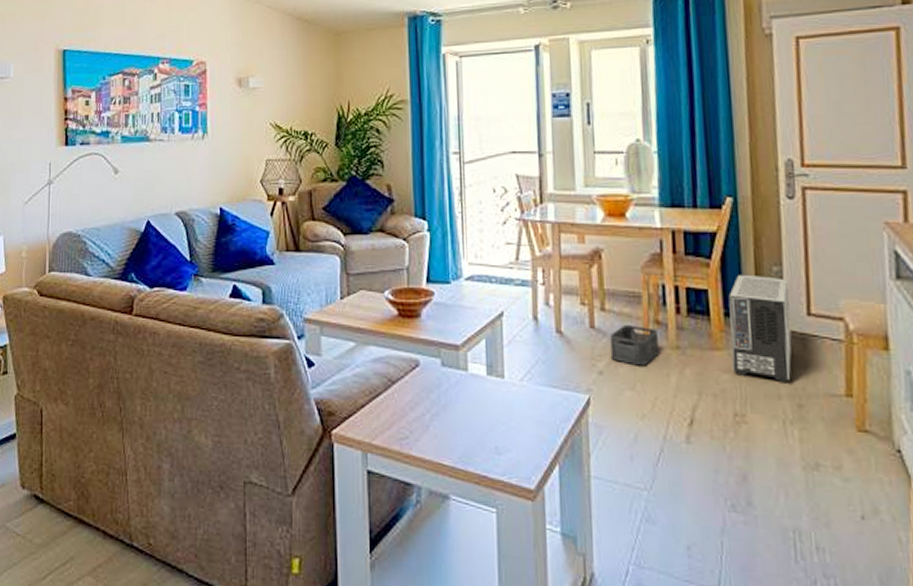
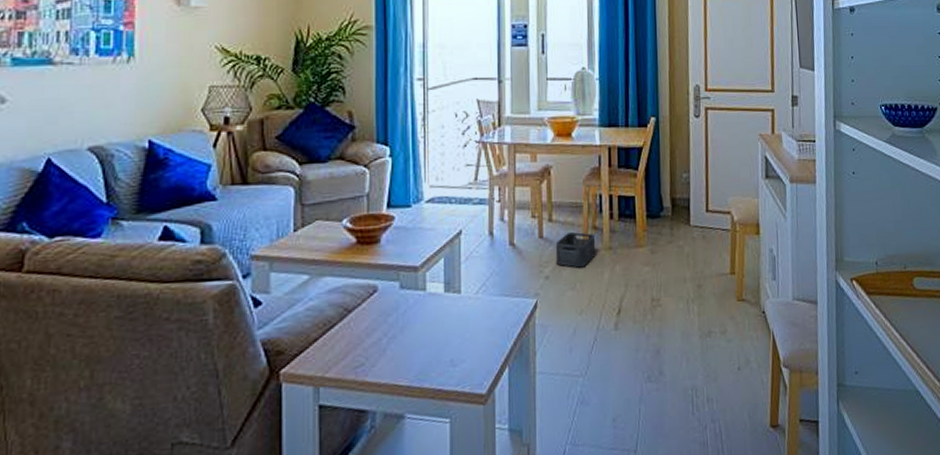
air purifier: present [728,274,792,384] -> none [650,181,695,269]

